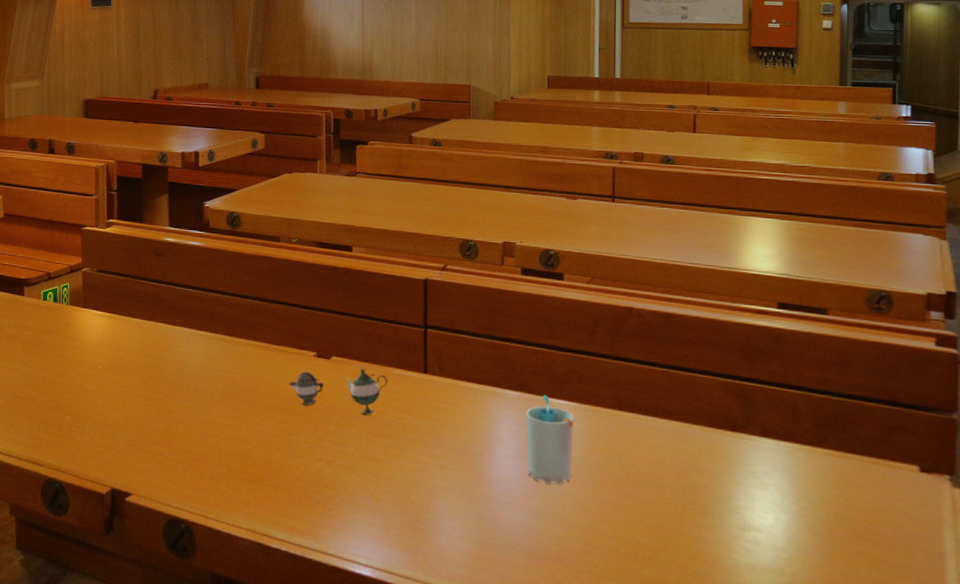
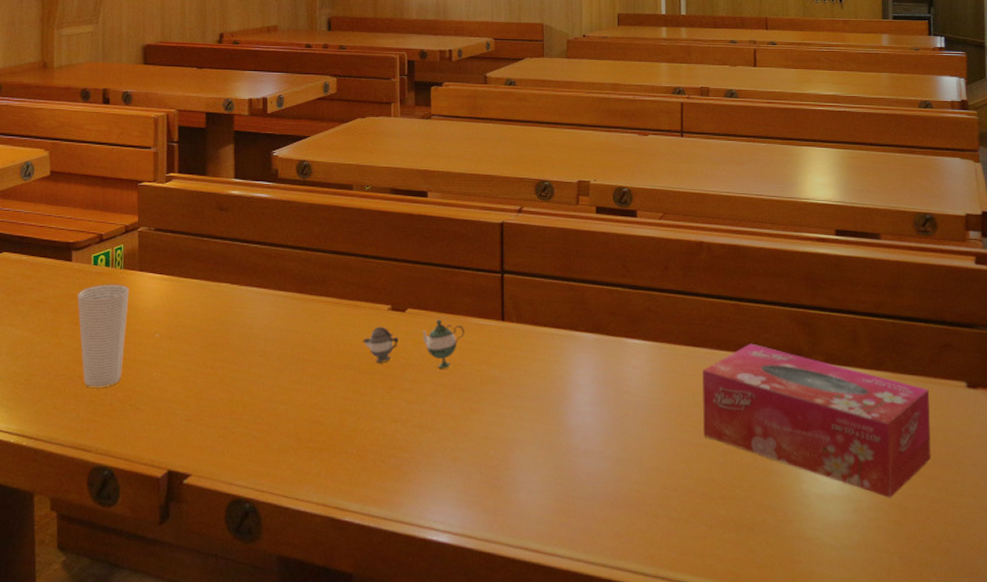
cup: none [29,318,75,410] -> present [77,284,129,387]
cup: present [526,395,574,484] -> none [603,335,650,428]
tissue box: none [627,411,877,575] -> present [702,343,931,498]

